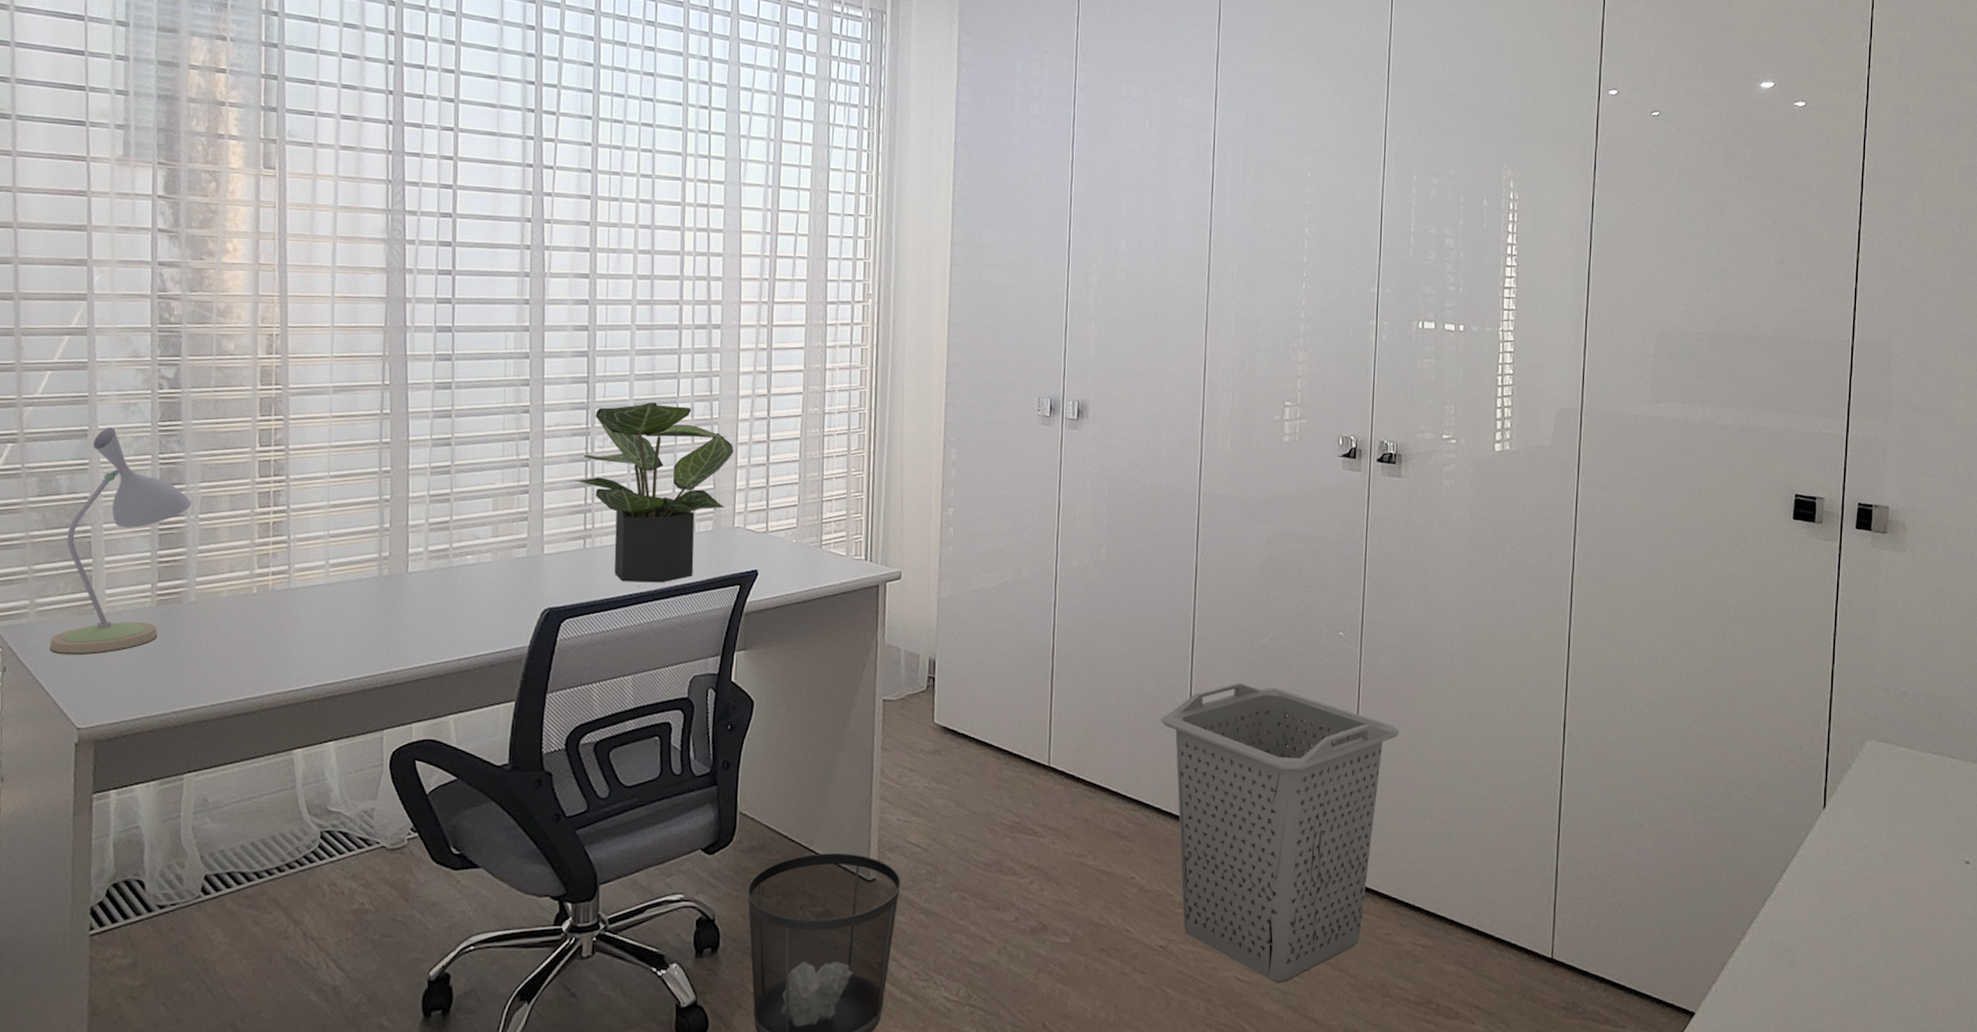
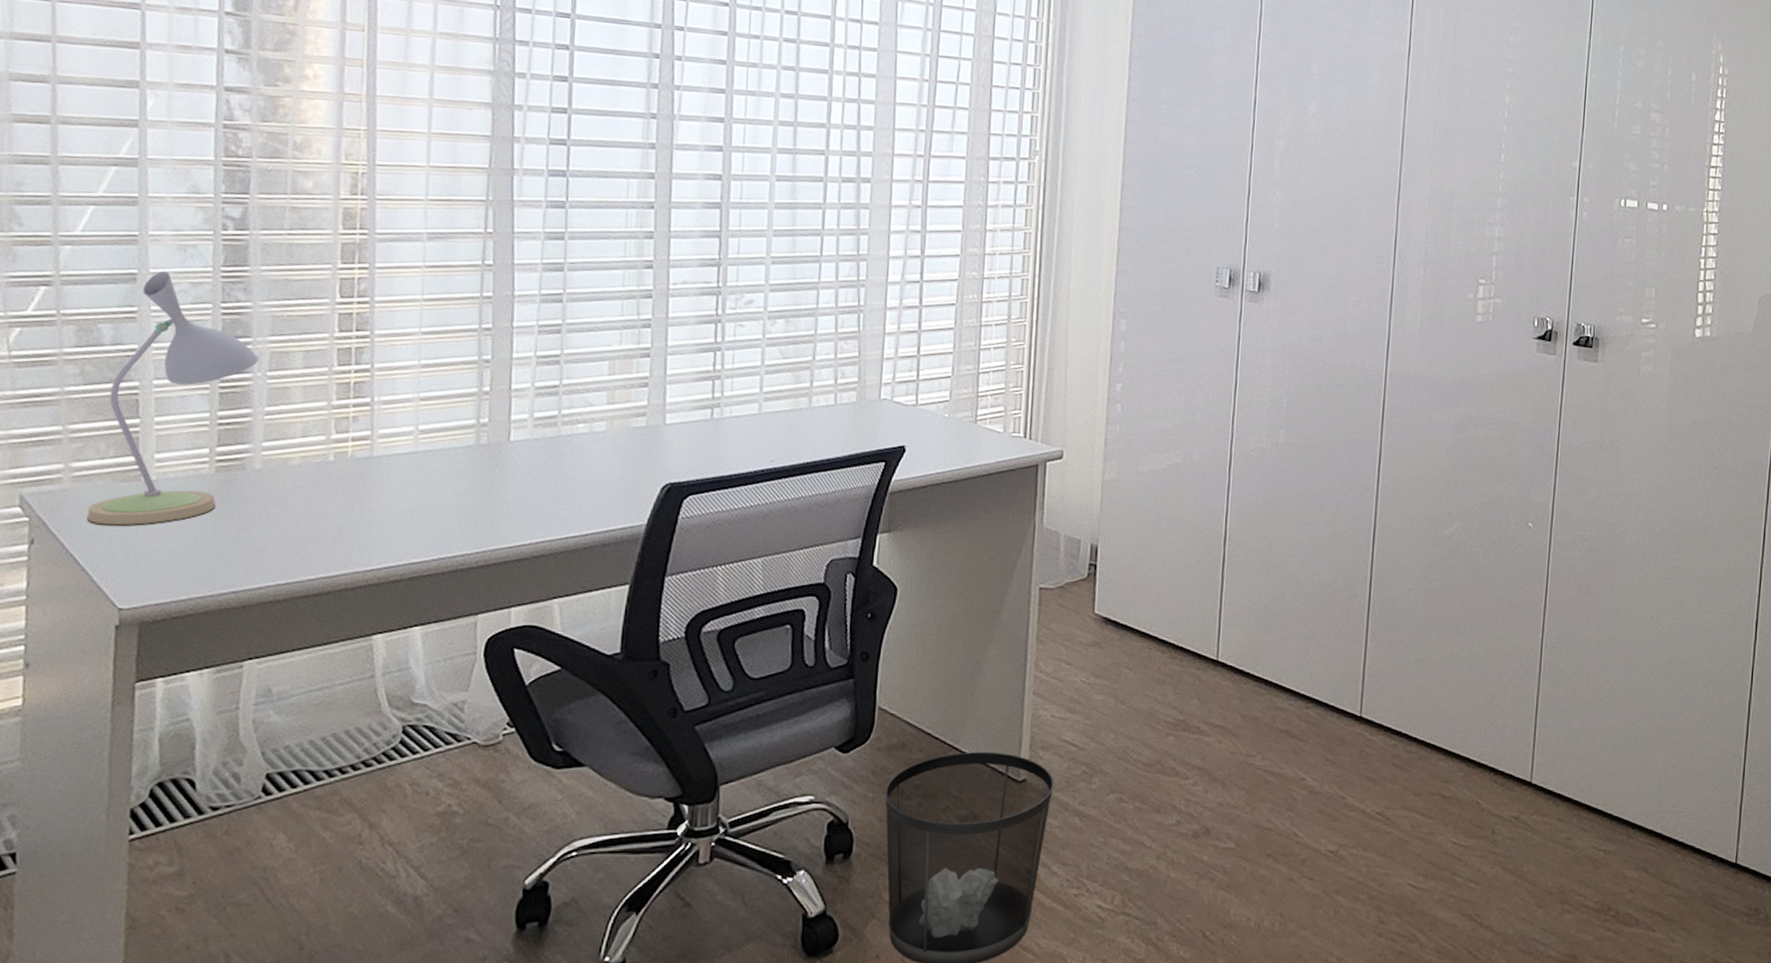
potted plant: present [574,403,734,583] -> none [702,261,882,458]
laundry basket: present [1160,682,1399,983] -> none [1337,574,1587,890]

